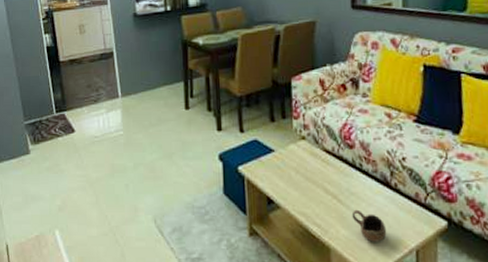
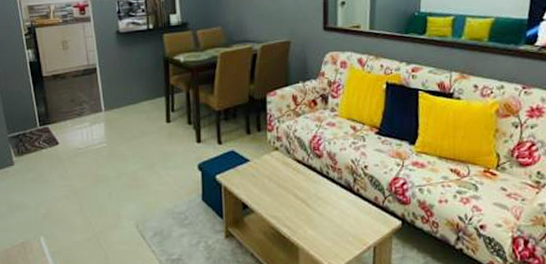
cup: present [351,209,387,242] -> none [318,212,349,241]

